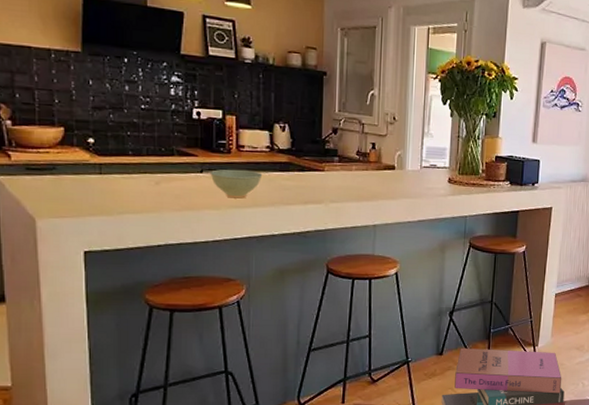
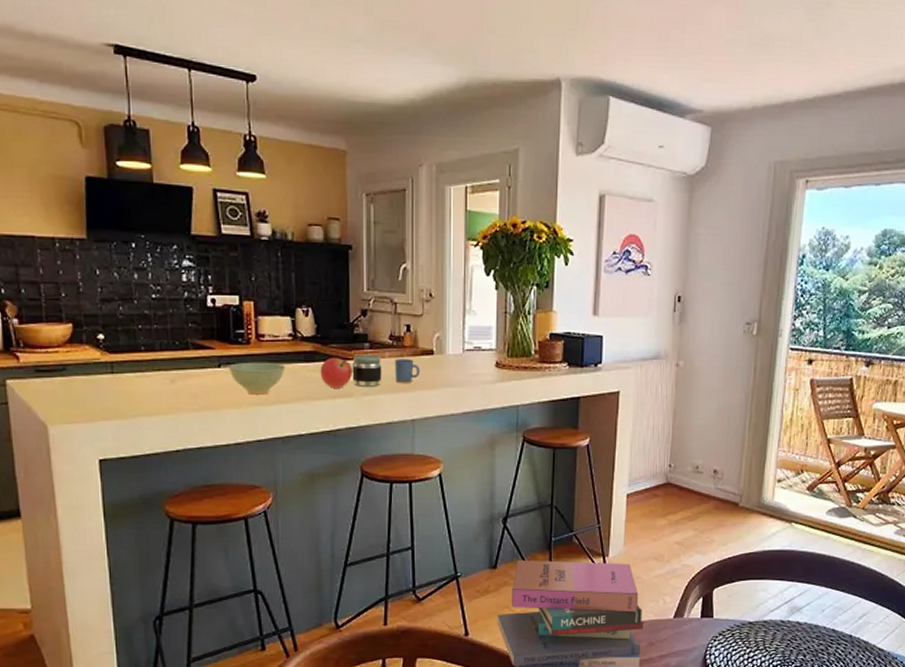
fruit: none [293,169,322,195] -> present [320,358,352,388]
jar: none [322,166,349,196] -> present [352,354,382,387]
mug: none [360,172,382,193] -> present [395,359,420,383]

